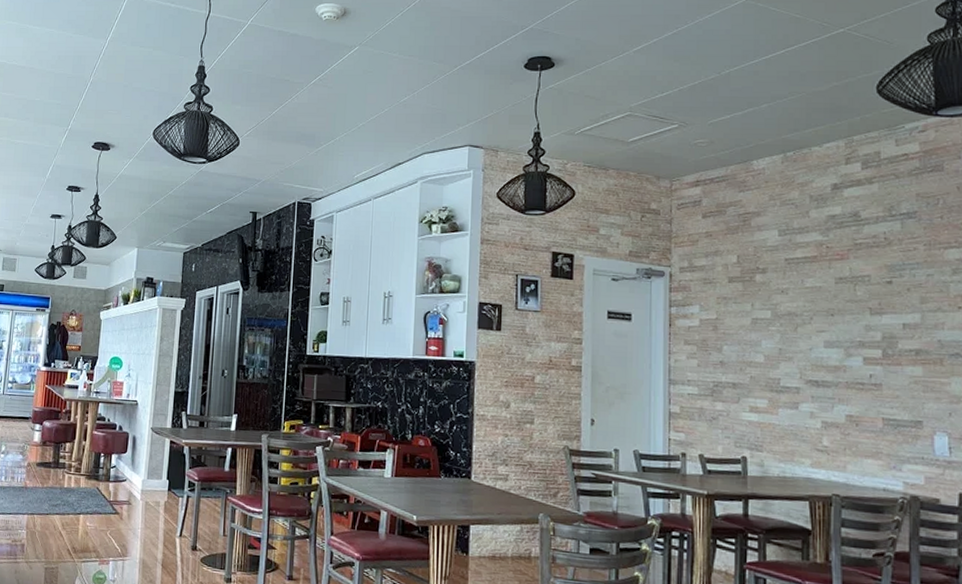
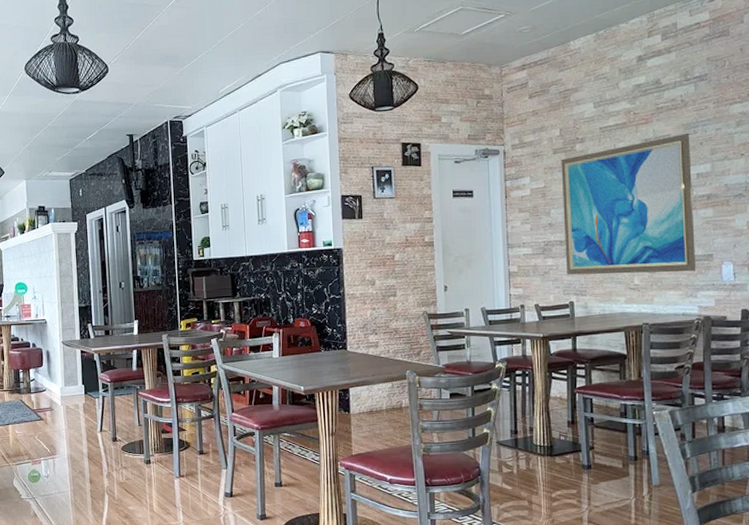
wall art: none [737,275,901,439] -> present [561,132,696,275]

